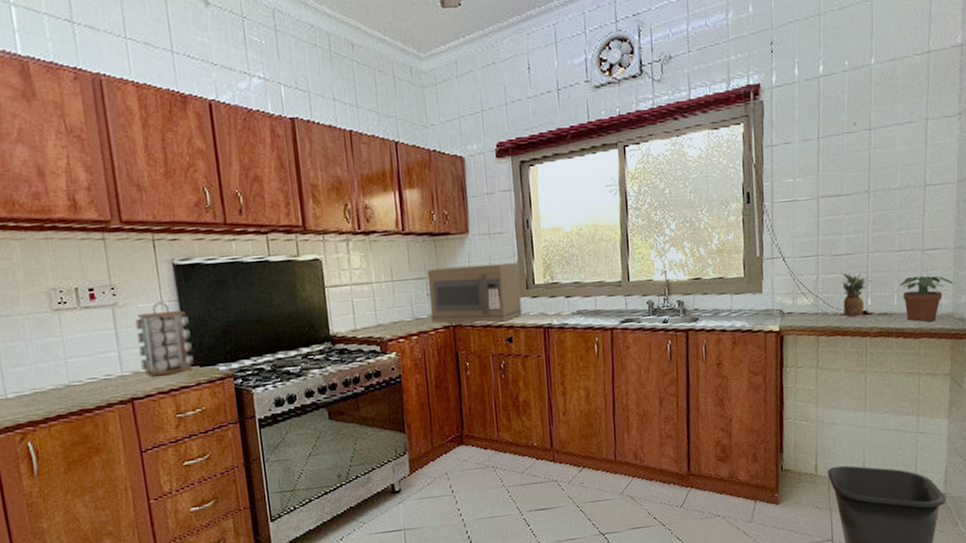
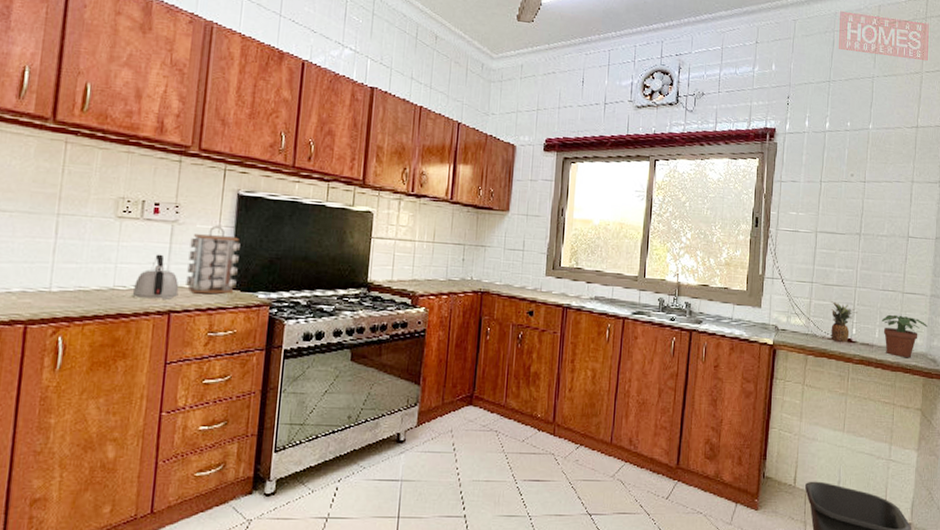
kettle: none [89,341,137,391] -> present [131,254,179,301]
microwave: present [426,262,522,323] -> none [462,237,549,296]

